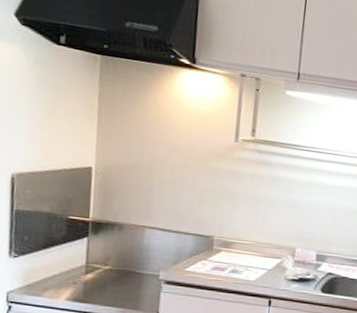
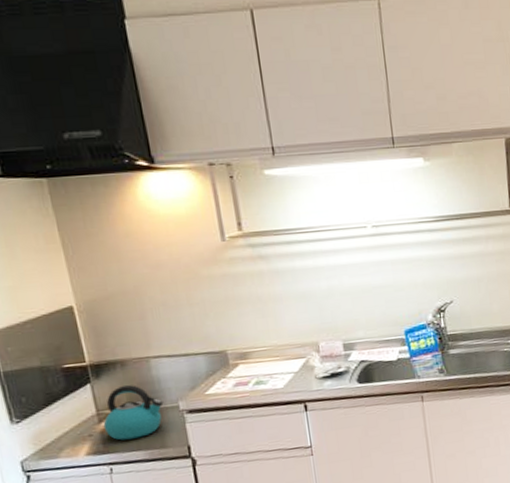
kettle: none [88,246,147,296] -> present [103,385,164,441]

